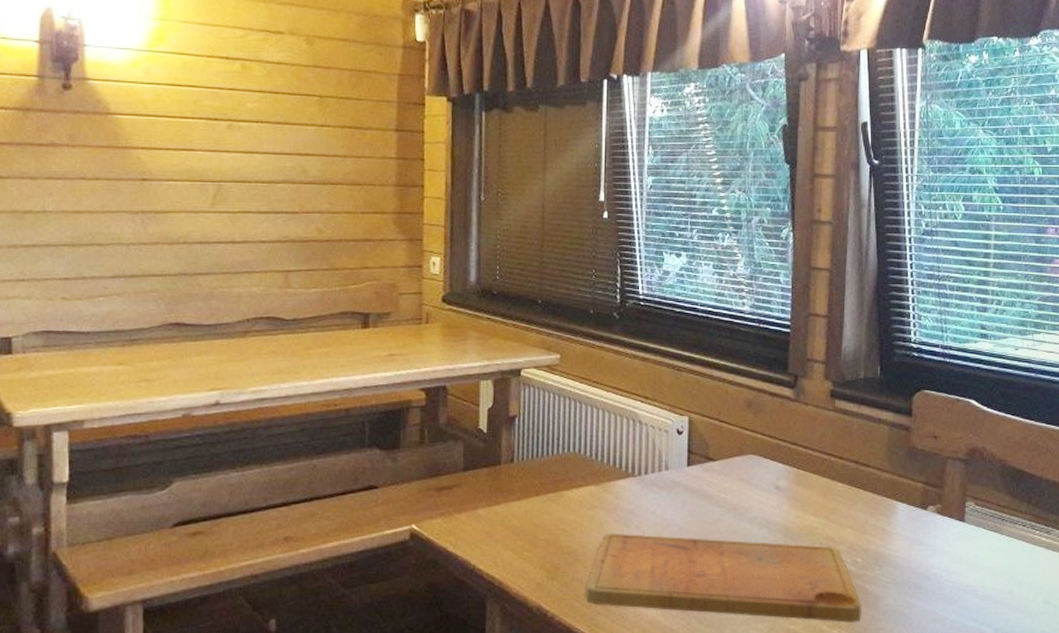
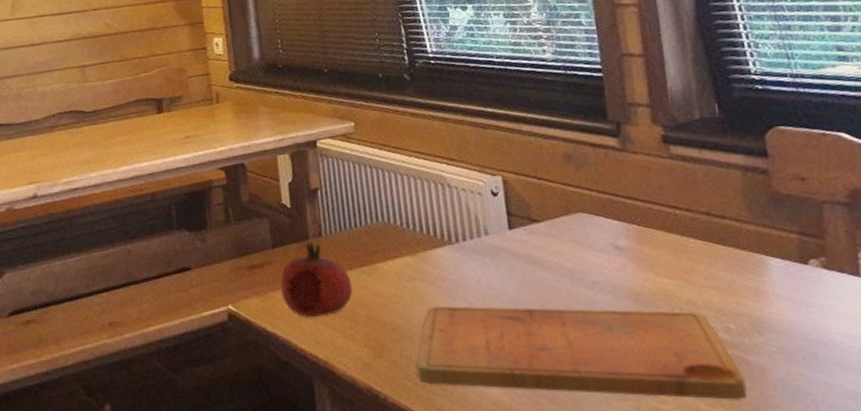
fruit: none [466,467,536,540] -> present [280,242,353,318]

